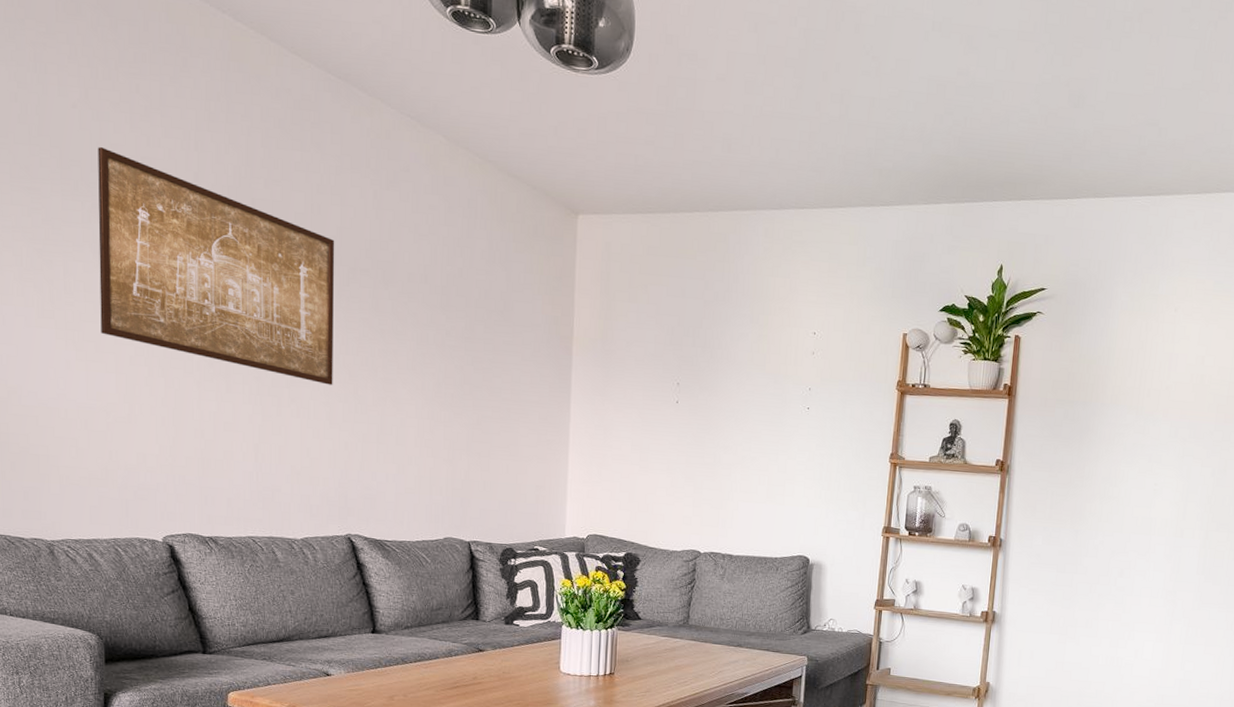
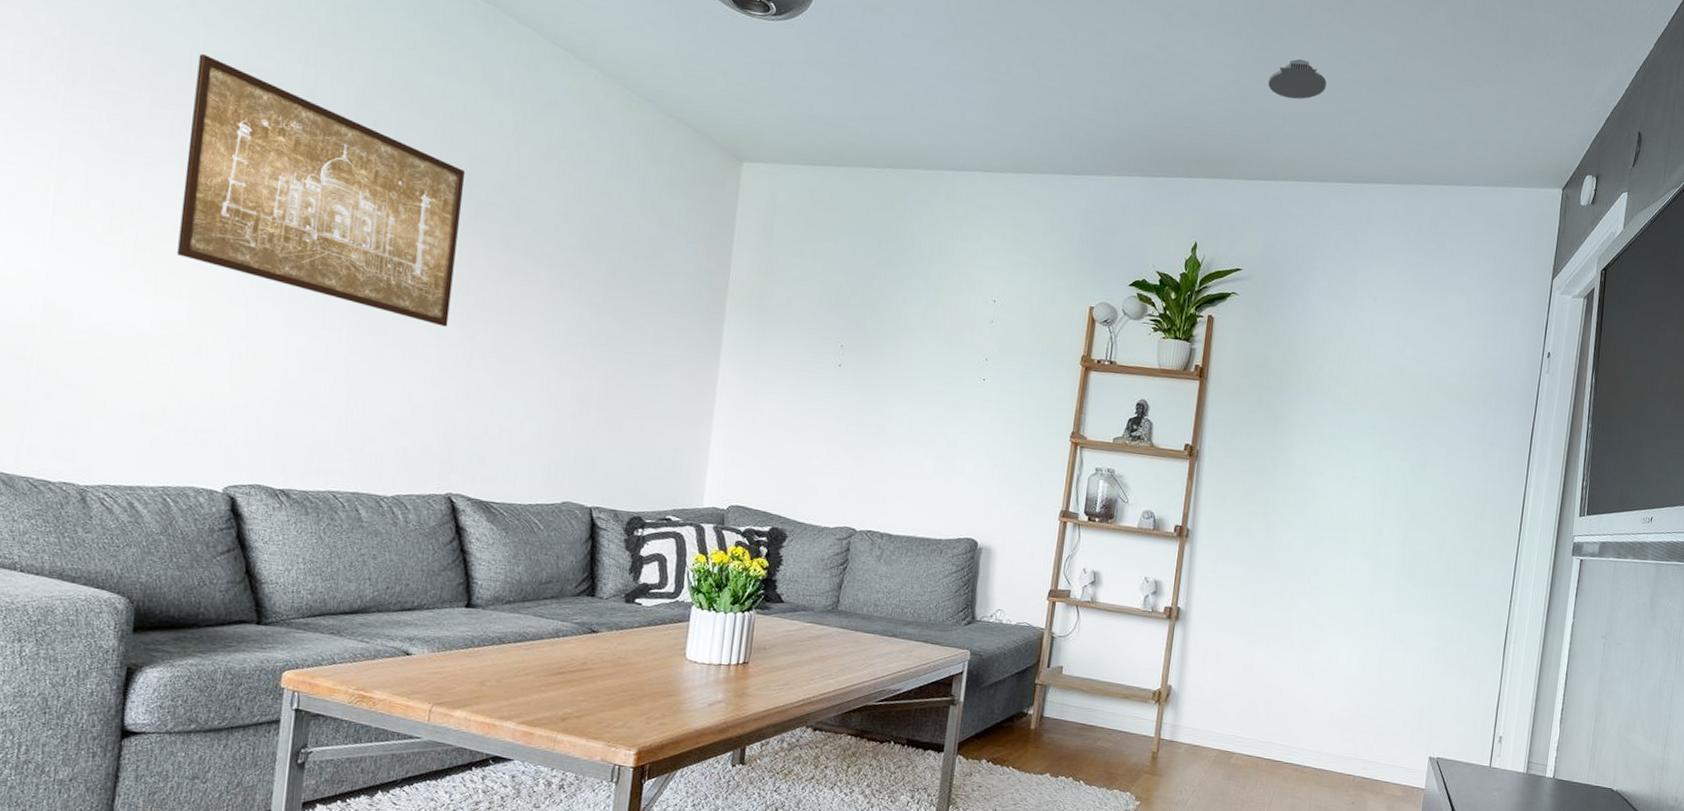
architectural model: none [1068,72,1126,115] -> present [1268,58,1327,100]

